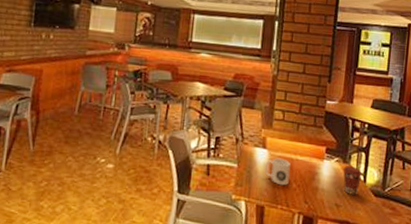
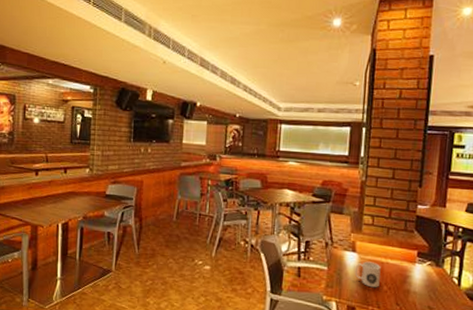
coffee cup: present [343,166,363,196] -> none [436,269,457,299]

